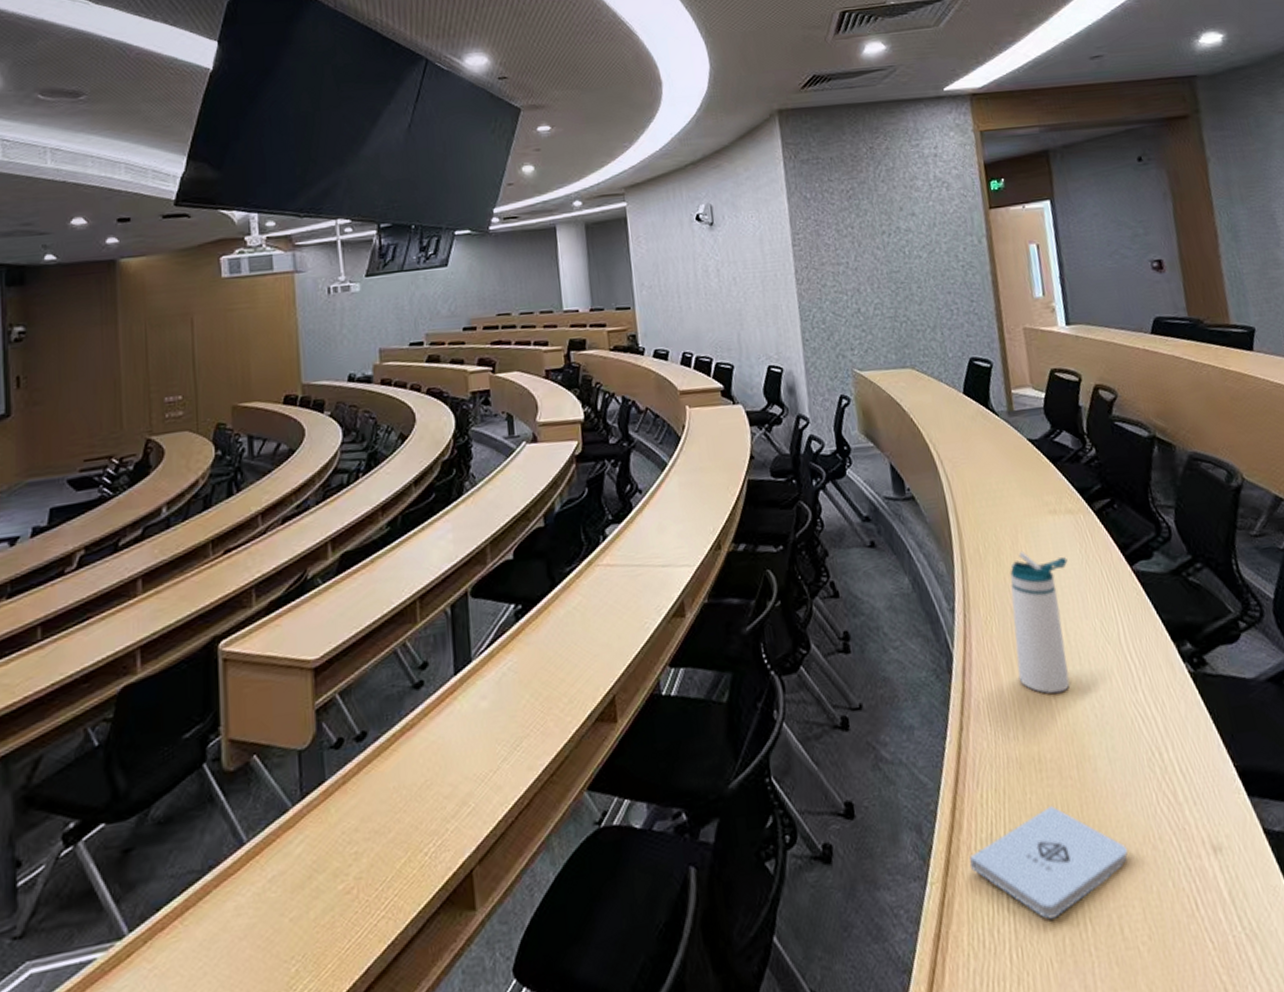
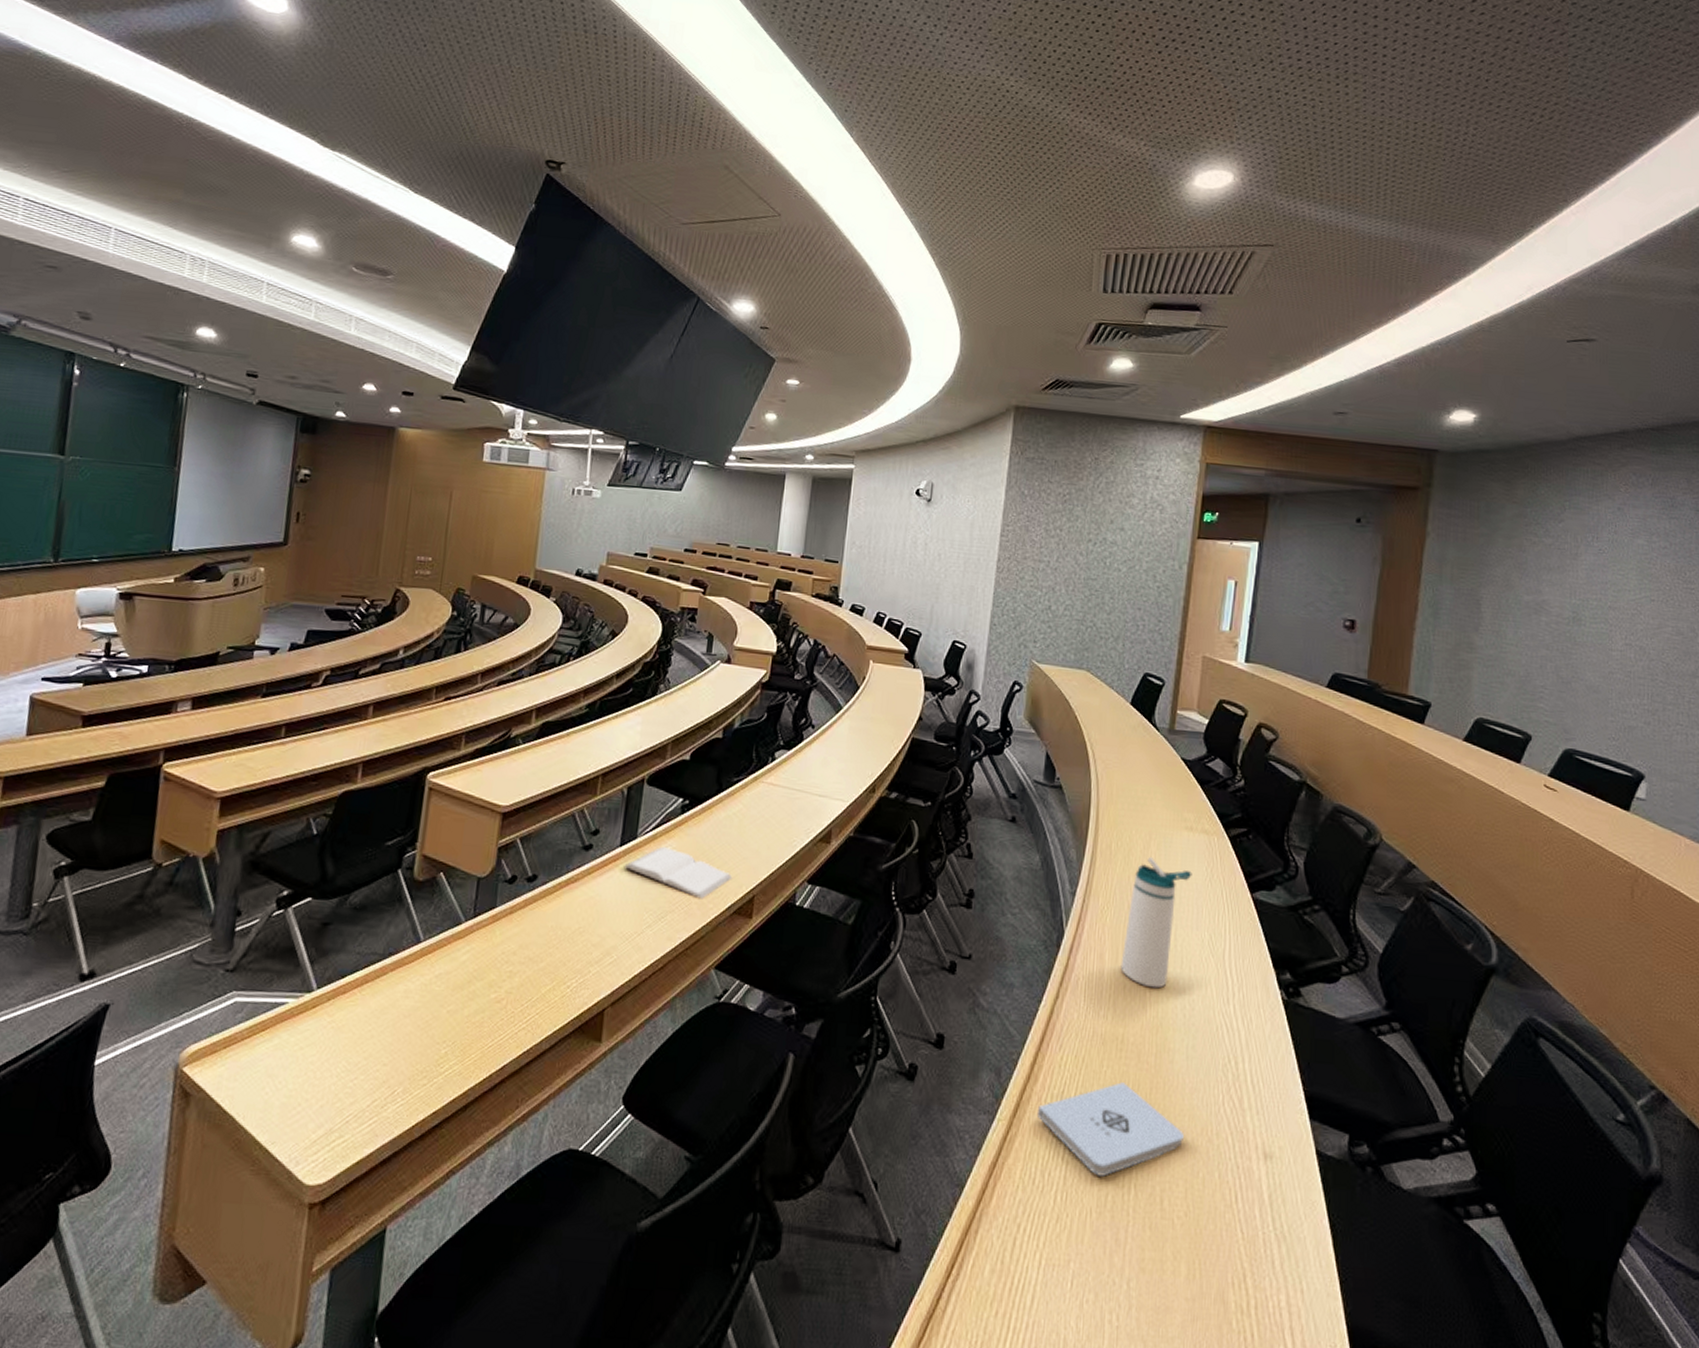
book: none [463,663,587,715] -> present [624,846,733,899]

